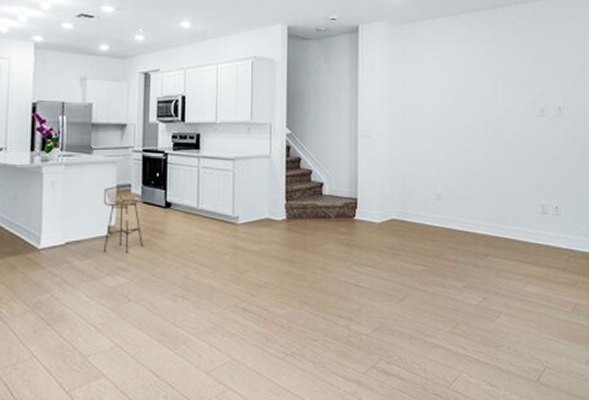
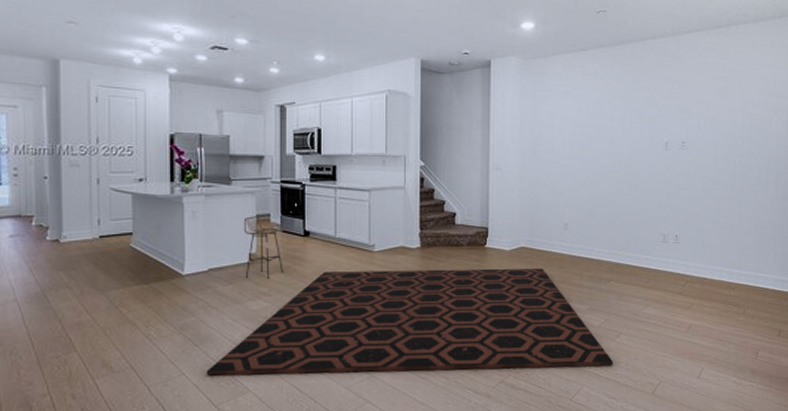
area rug: none [58,242,494,358] -> present [206,268,614,376]

